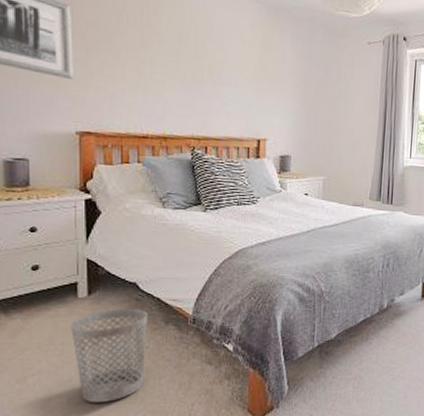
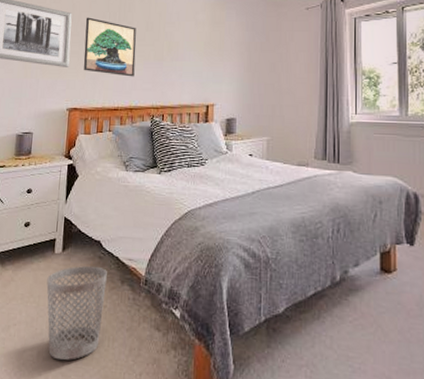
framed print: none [92,15,167,100] -> present [83,17,137,77]

